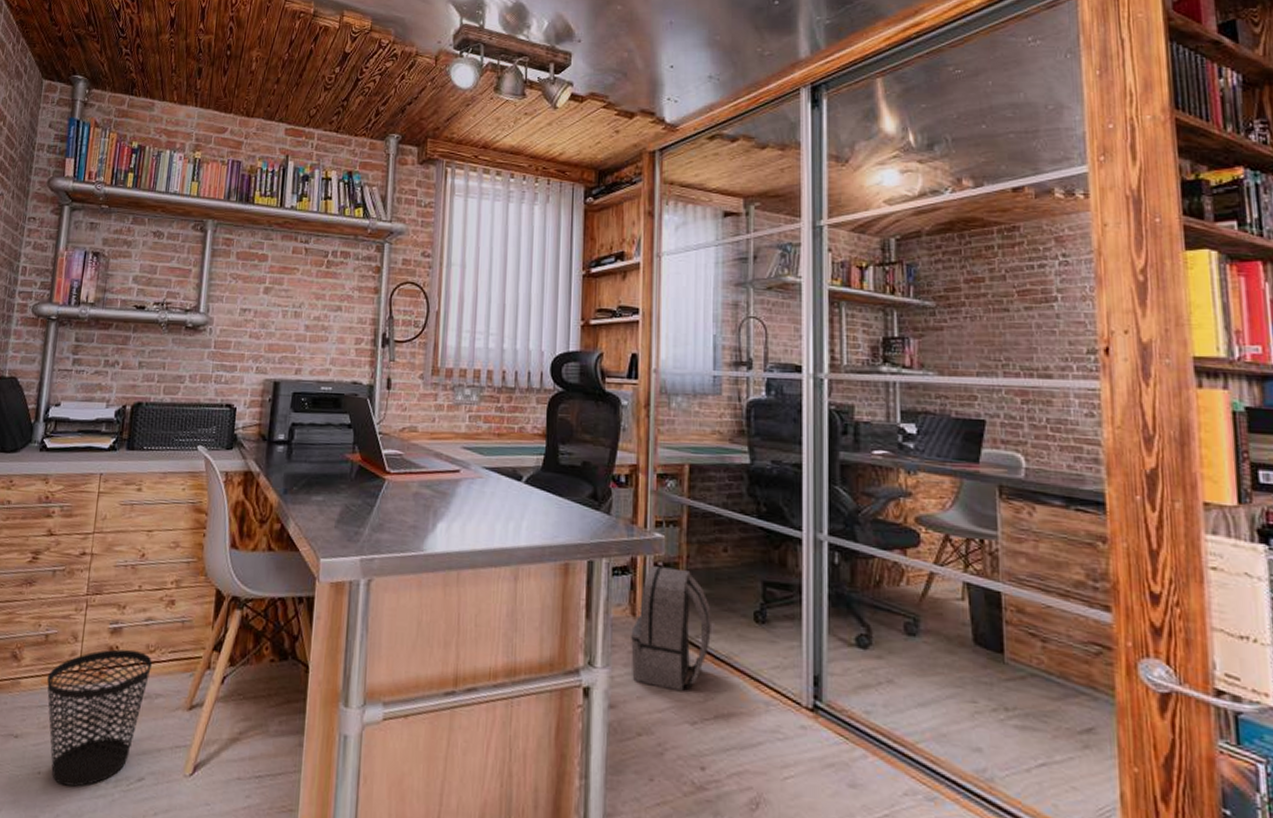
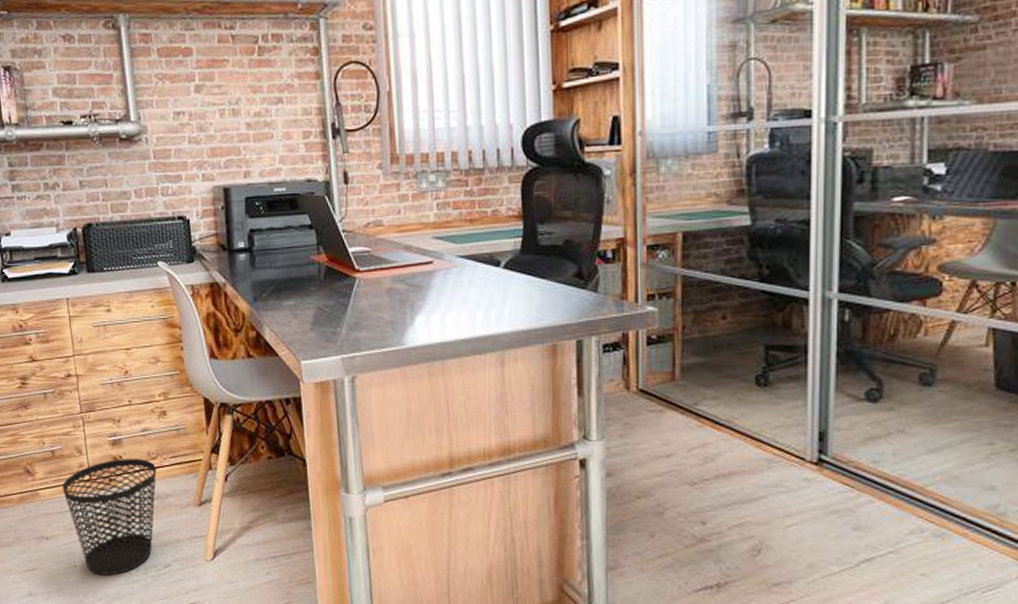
backpack: present [631,566,711,691] -> none [626,340,710,455]

